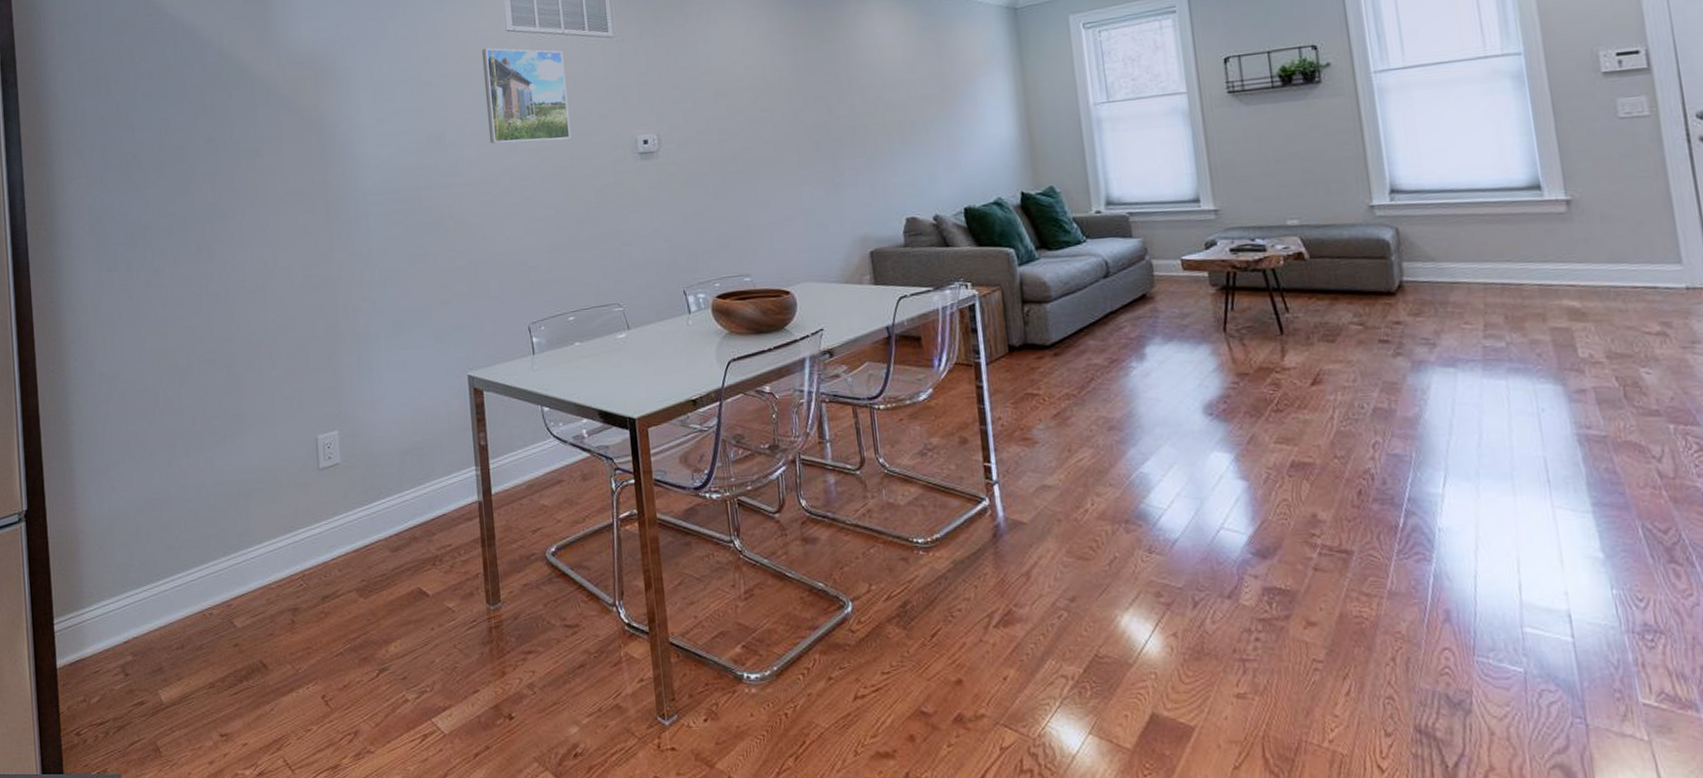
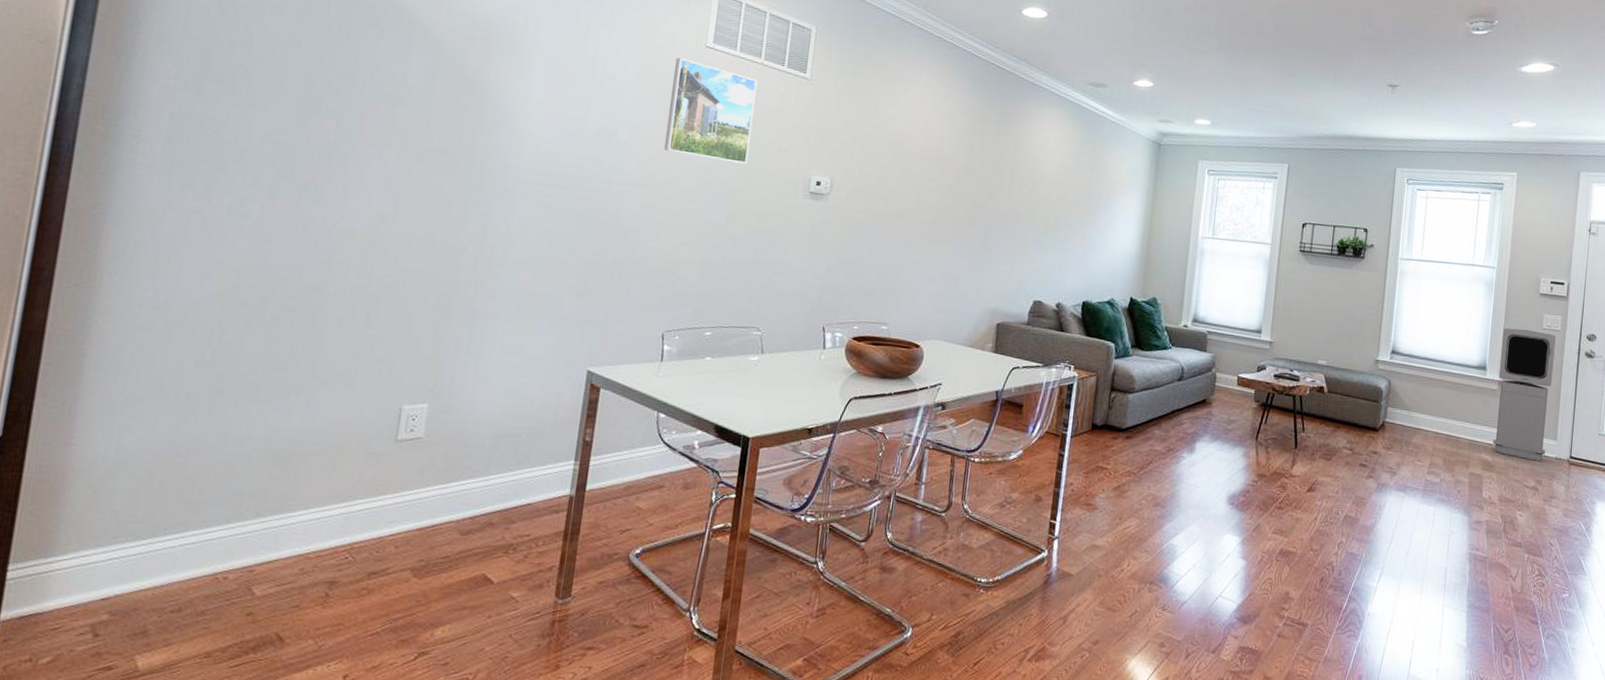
air purifier: none [1554,122,1668,297] -> present [1492,328,1556,461]

